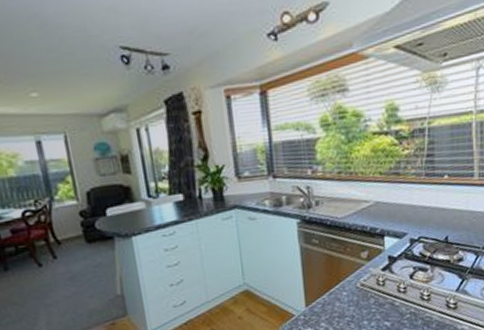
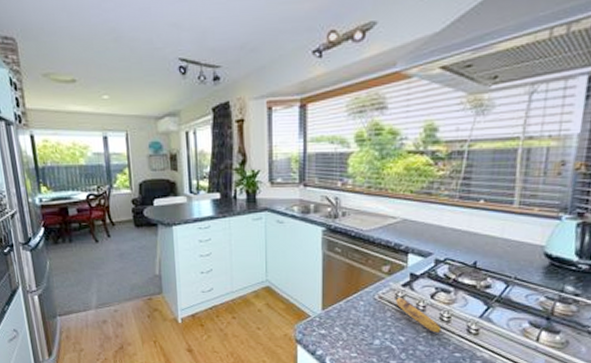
banana: none [378,281,423,313] -> present [396,296,442,333]

